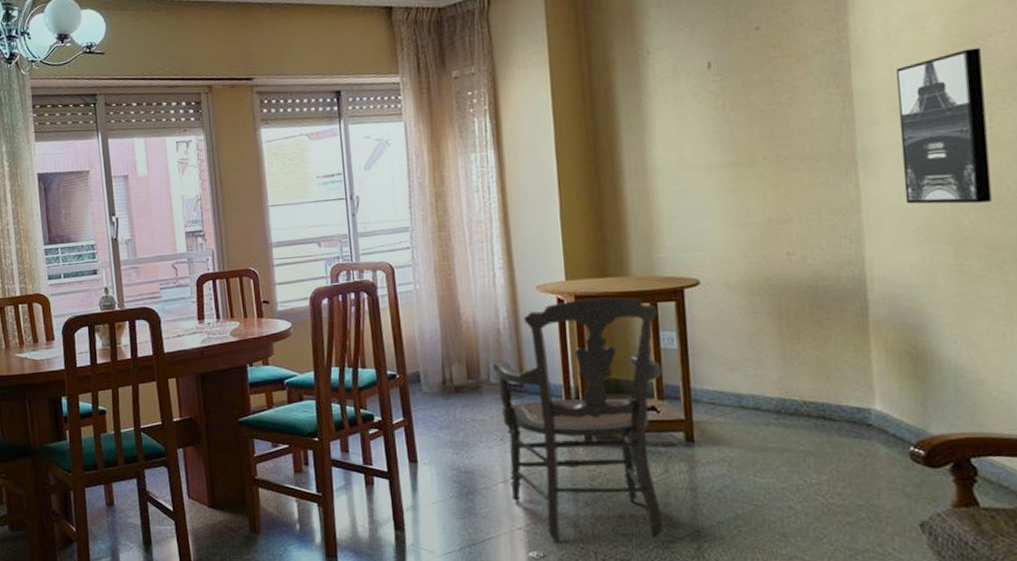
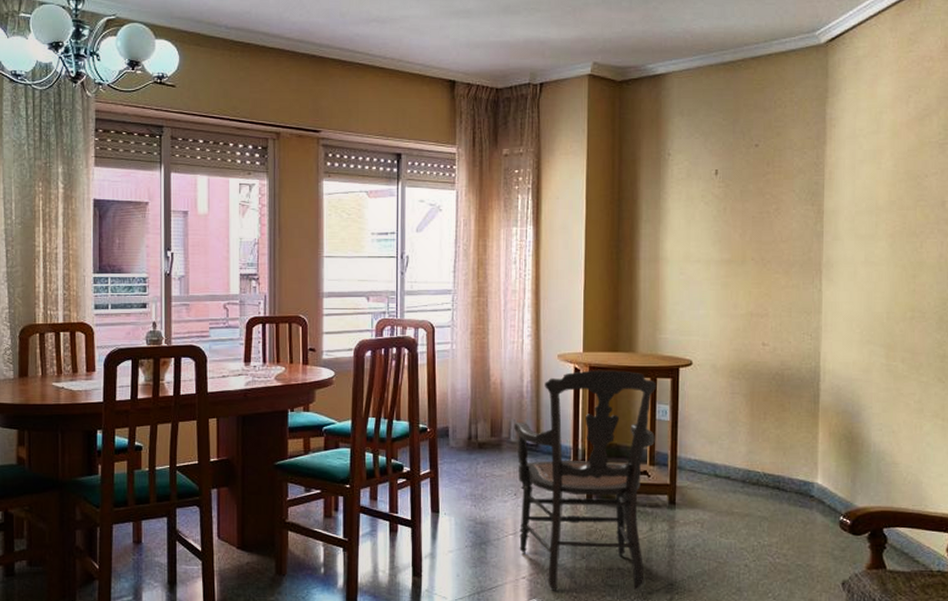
wall art: present [897,47,992,204] -> none [855,185,919,315]

